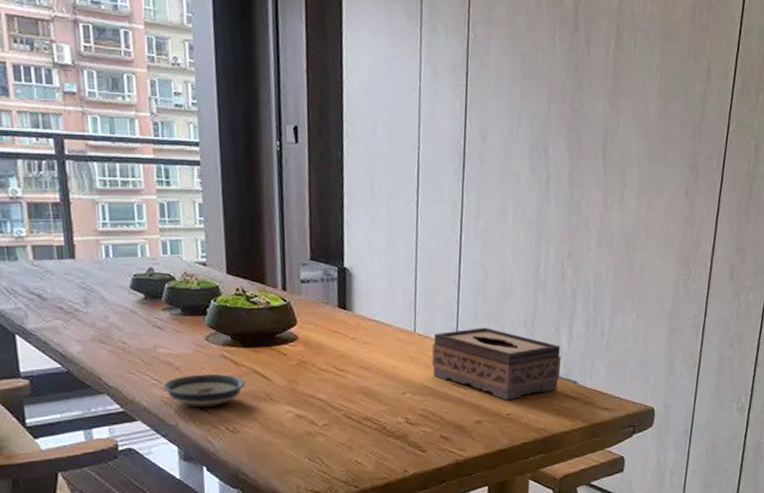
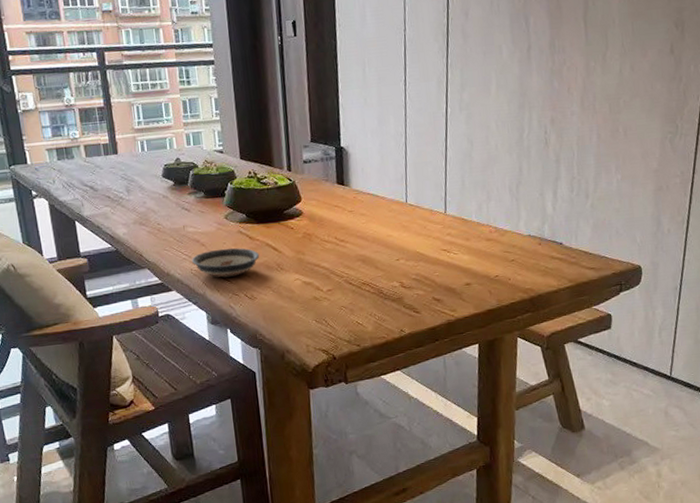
tissue box: present [432,327,561,401] -> none [422,194,547,264]

